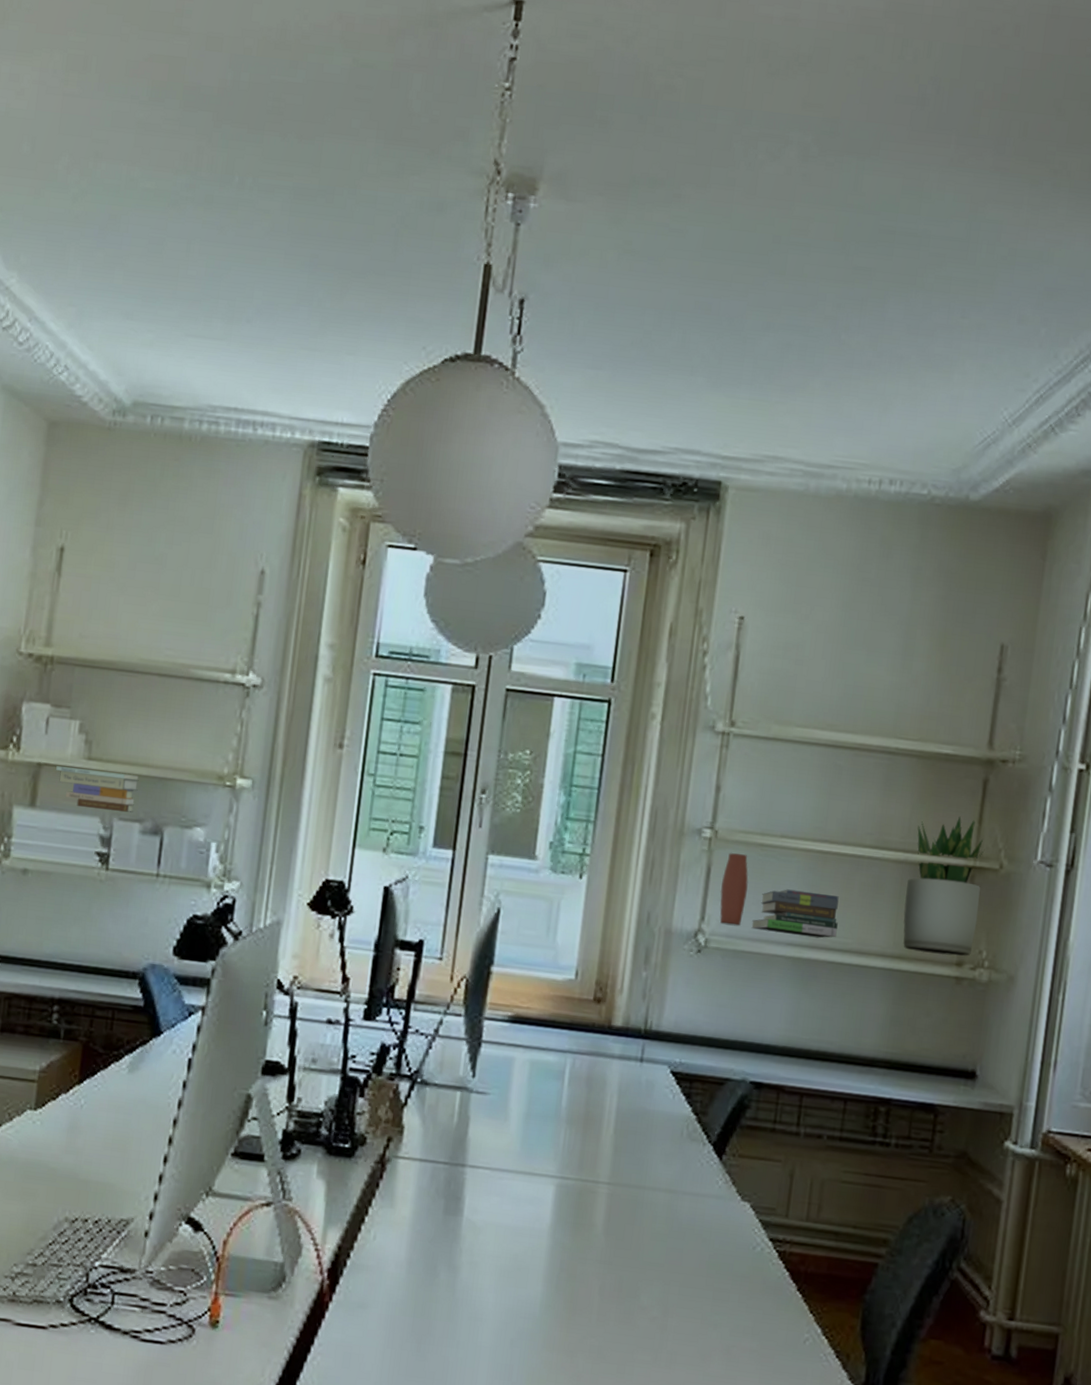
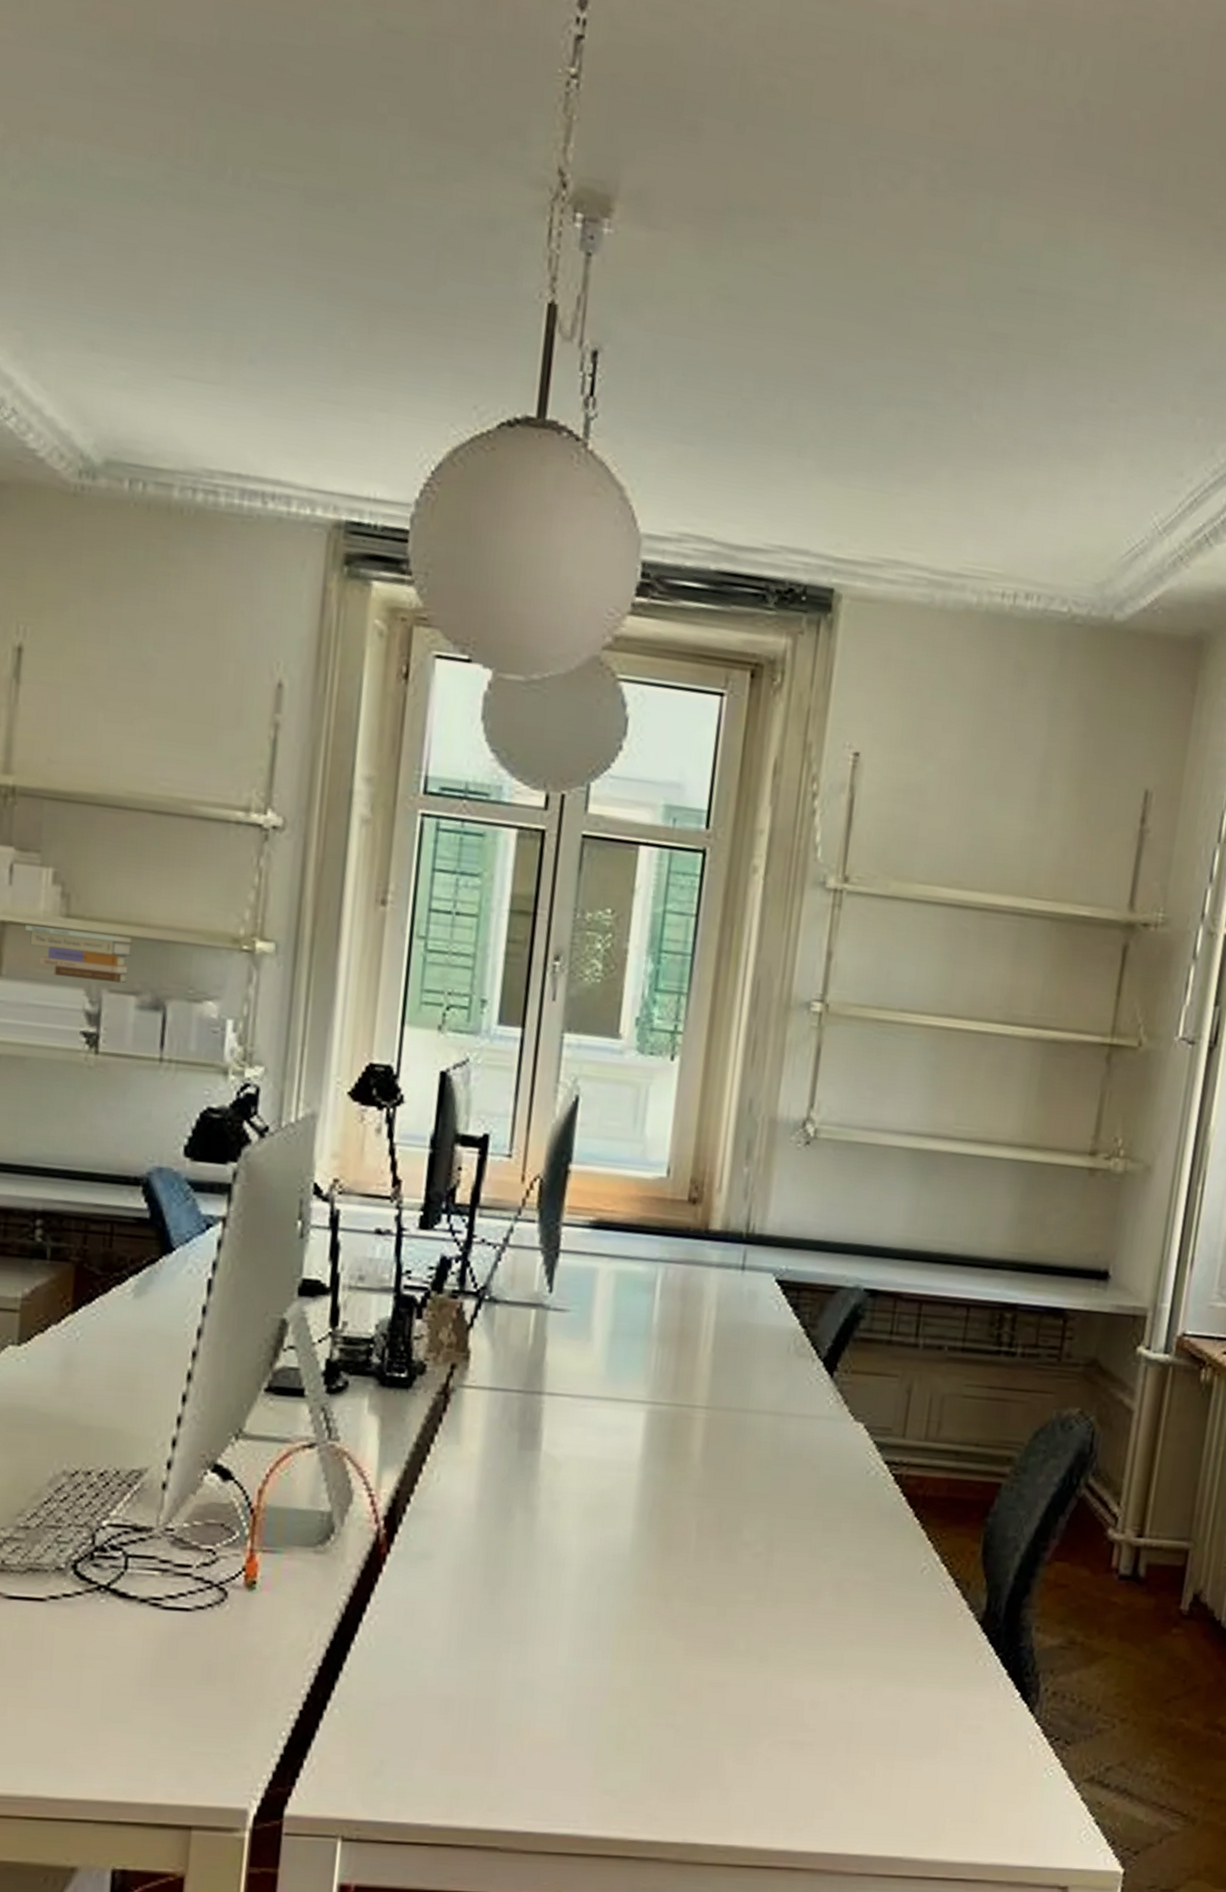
vase: present [719,853,749,927] -> none [831,1030,864,1114]
books: present [751,889,839,939] -> none [866,1071,964,1127]
planter: present [903,816,985,956] -> none [1033,987,1123,1145]

